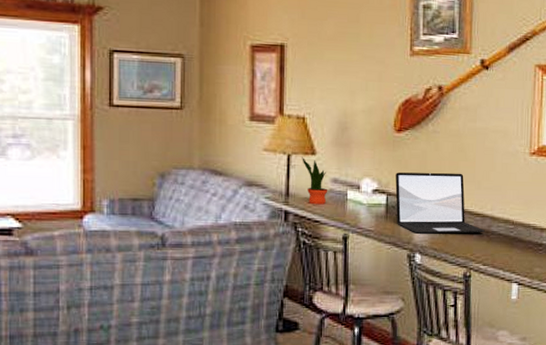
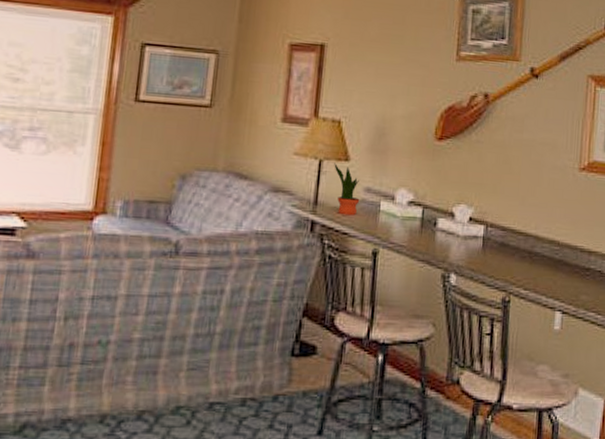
laptop: present [395,172,485,234] -> none [431,184,528,254]

